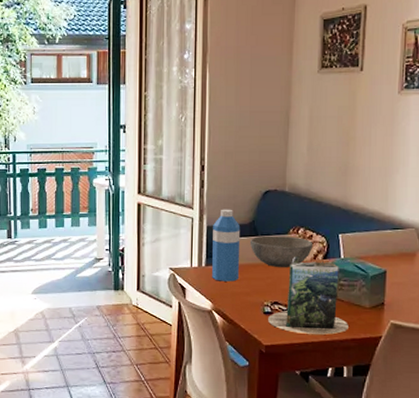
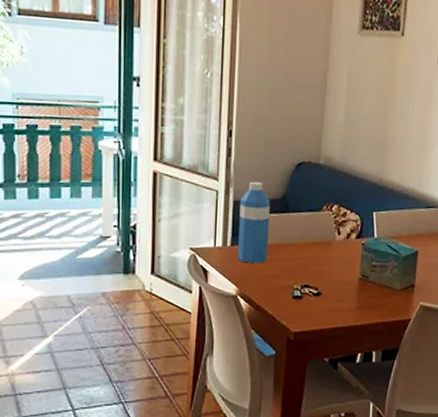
bowl: present [249,235,314,268] -> none [280,212,347,248]
book: present [268,255,348,335] -> none [297,234,379,319]

